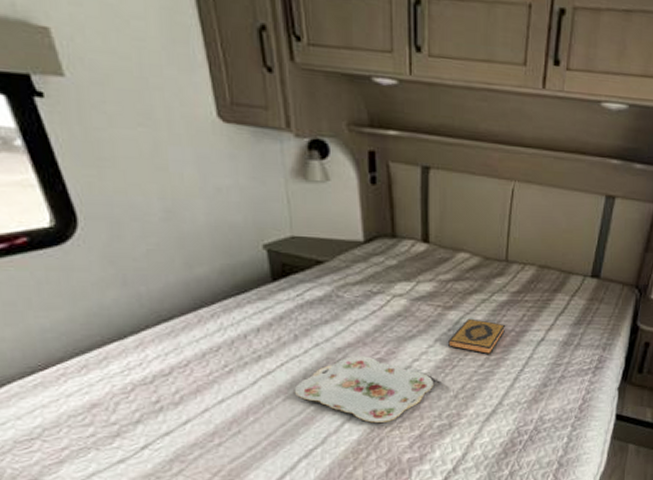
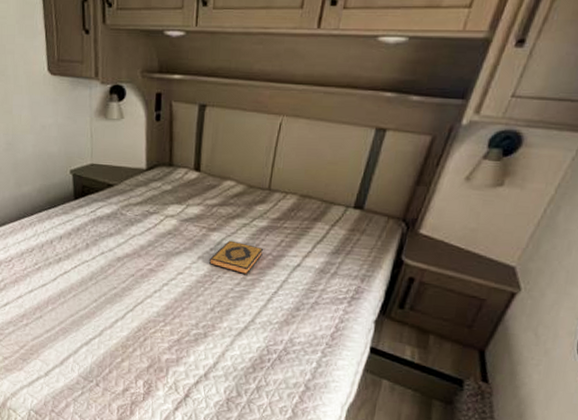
serving tray: present [294,356,434,423] -> none [82,265,195,325]

